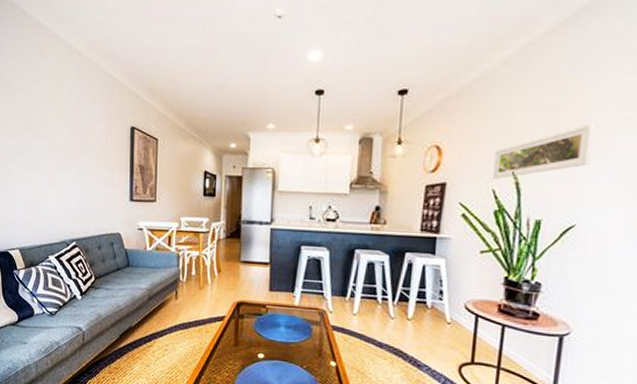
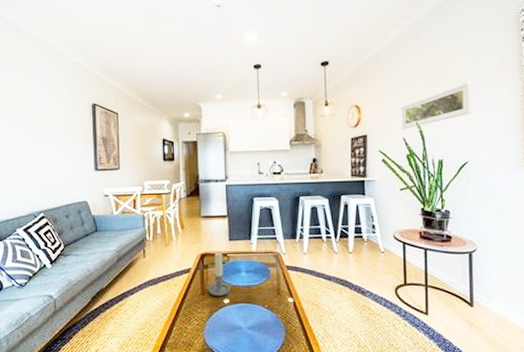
candle holder: none [242,302,267,351] -> present [208,252,232,297]

